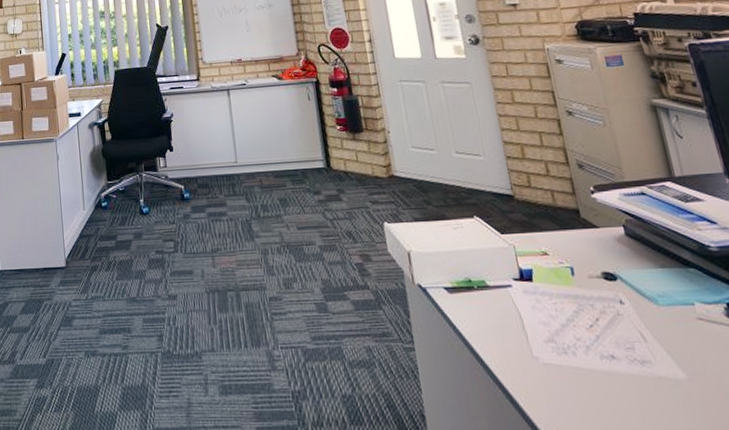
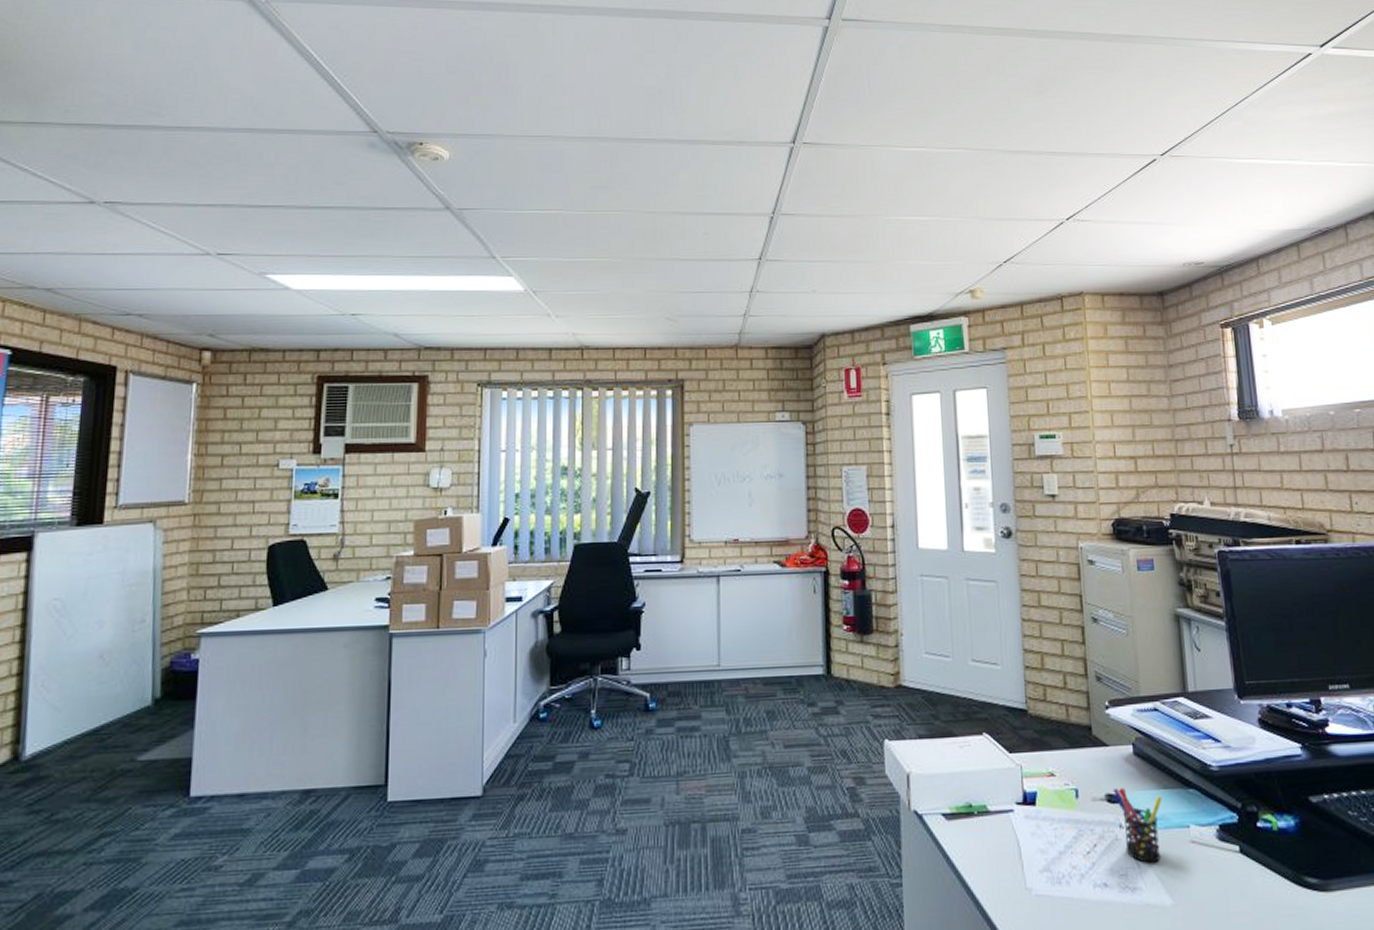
pen holder: none [608,266,668,338] -> present [1112,787,1163,863]

